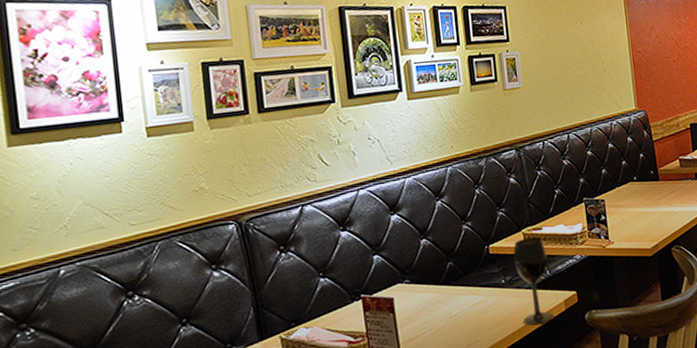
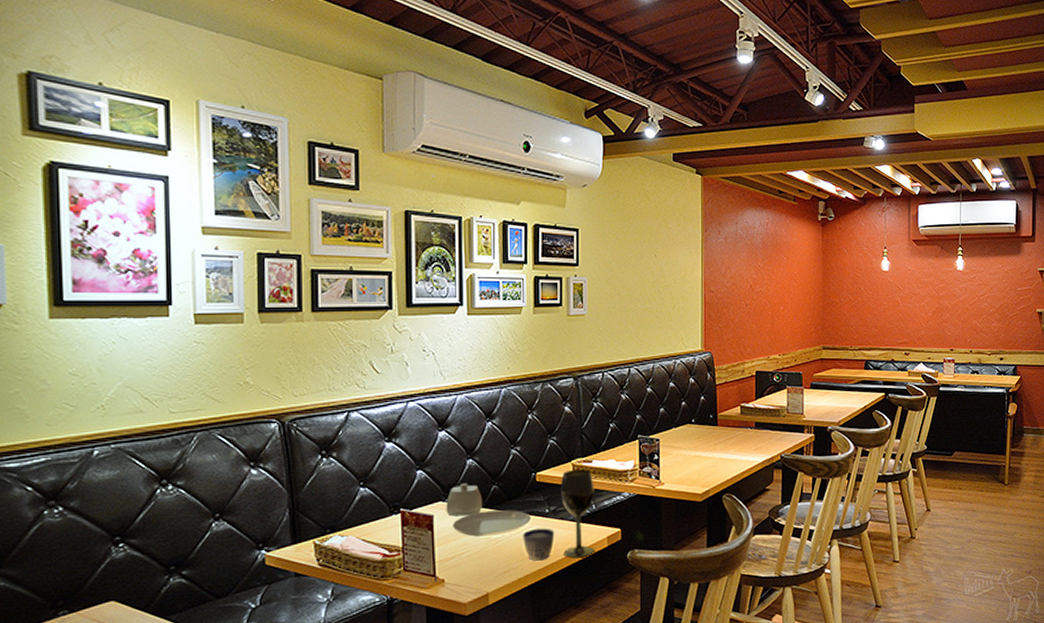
sugar bowl: none [404,262,441,297] -> present [446,483,483,517]
plate: none [412,284,488,315] -> present [452,510,531,538]
cup: none [482,298,514,333] -> present [523,528,555,561]

